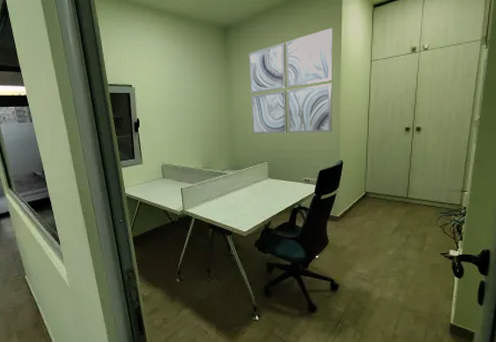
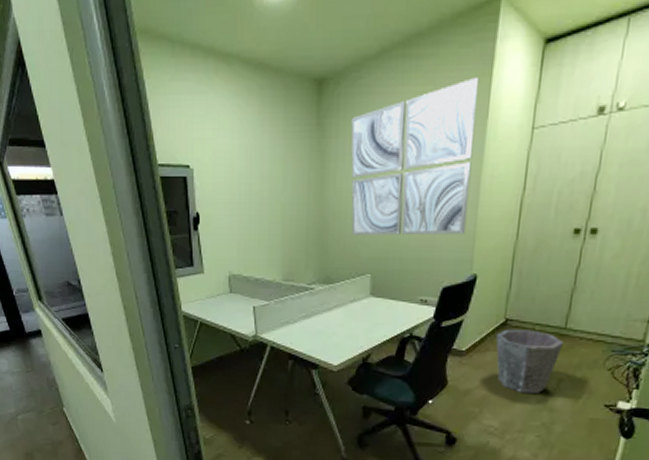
waste bin: none [360,199,408,247] -> present [495,329,565,394]

